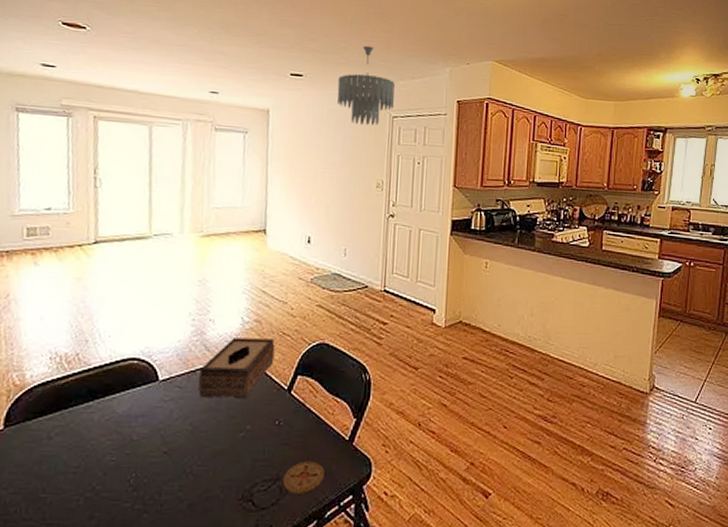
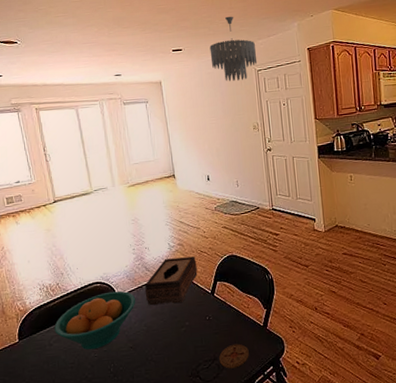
fruit bowl: none [59,373,184,451] -> present [54,291,136,350]

